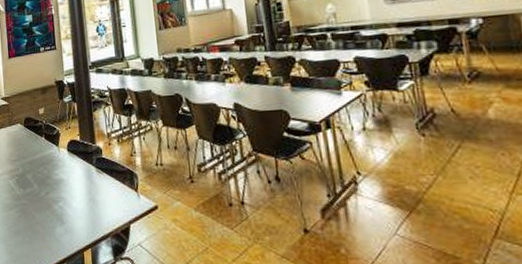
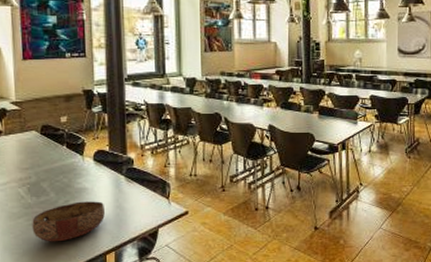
bowl: none [20,193,80,235] -> present [32,201,105,242]

